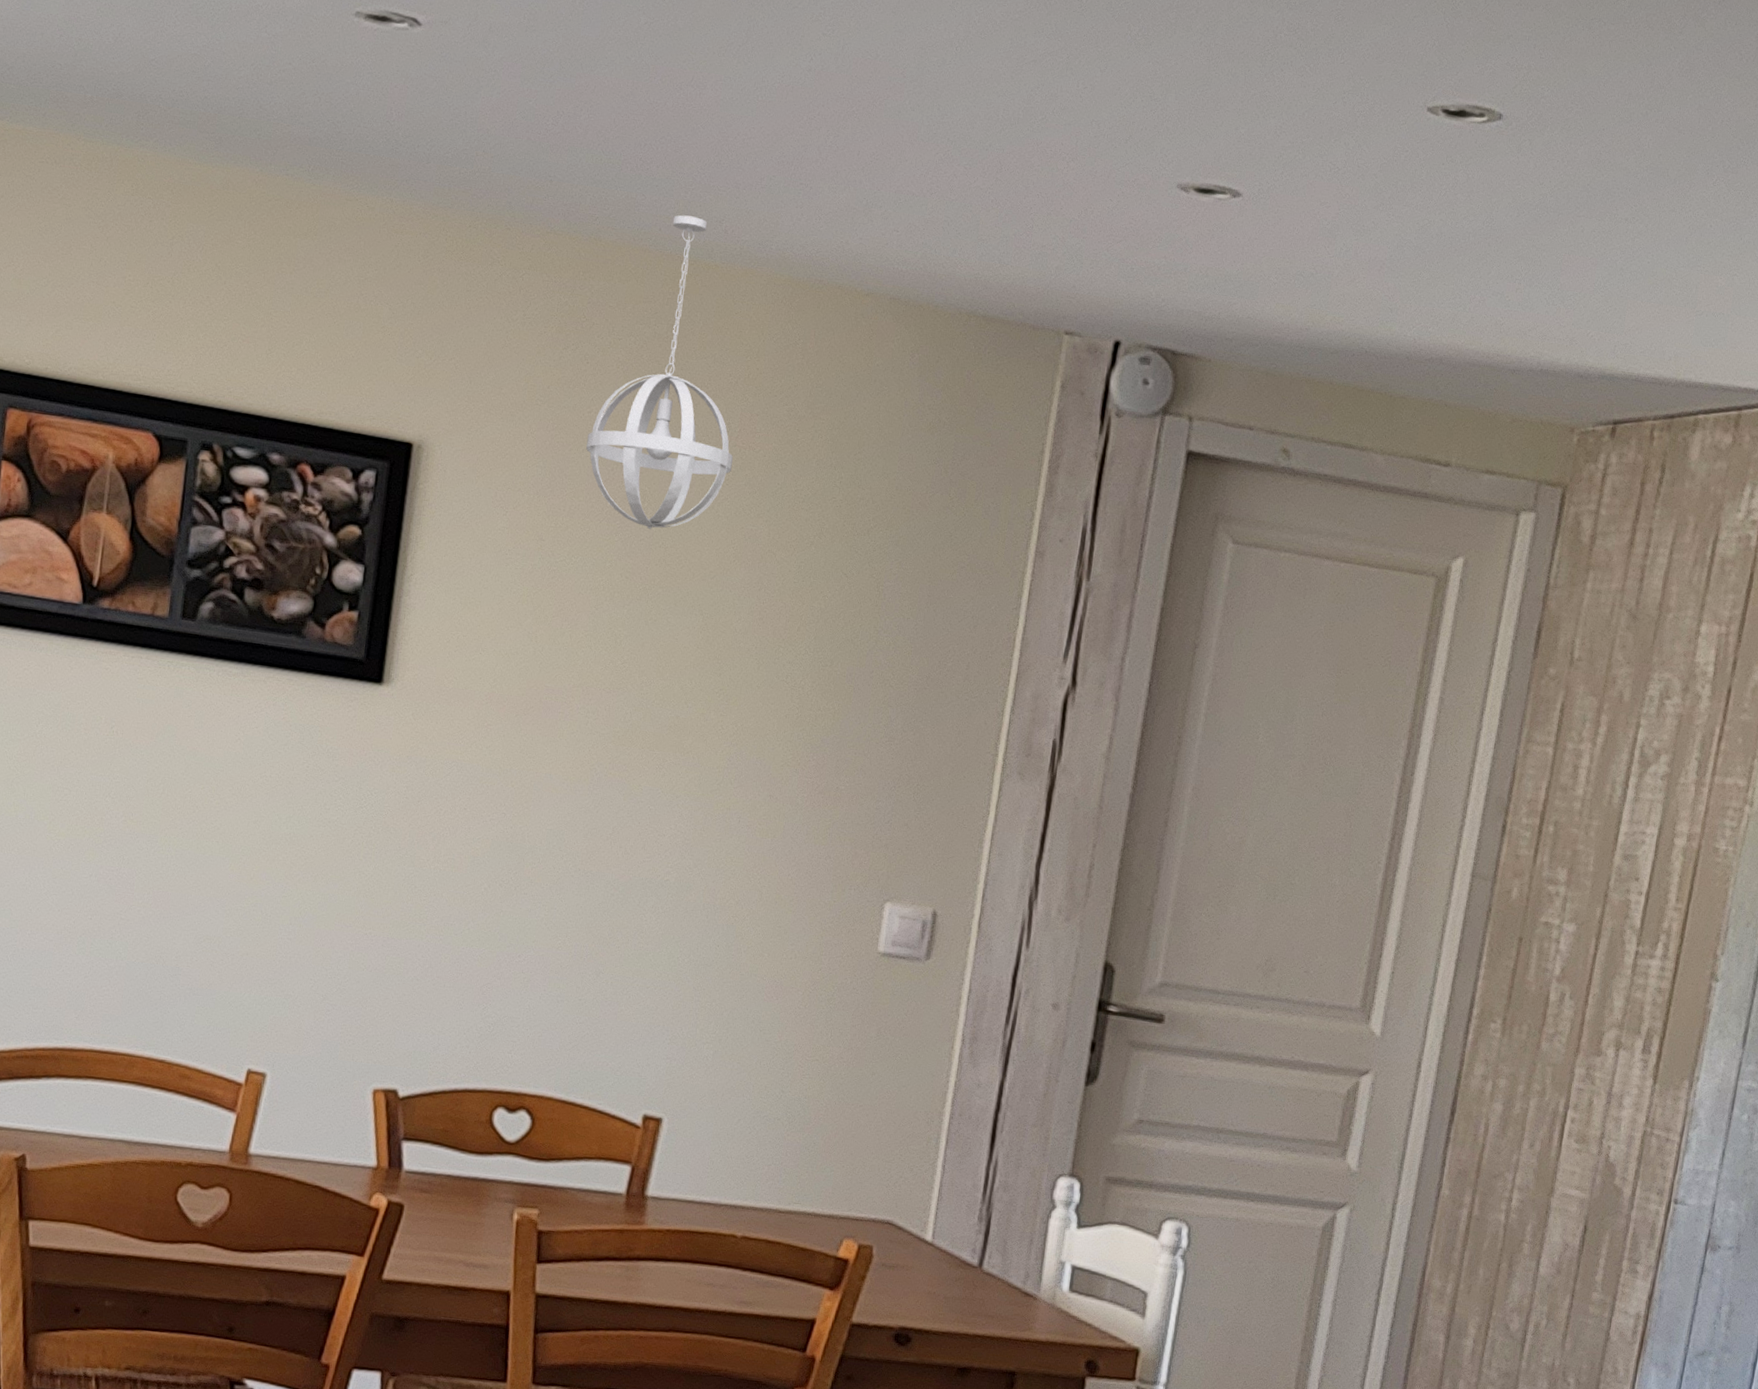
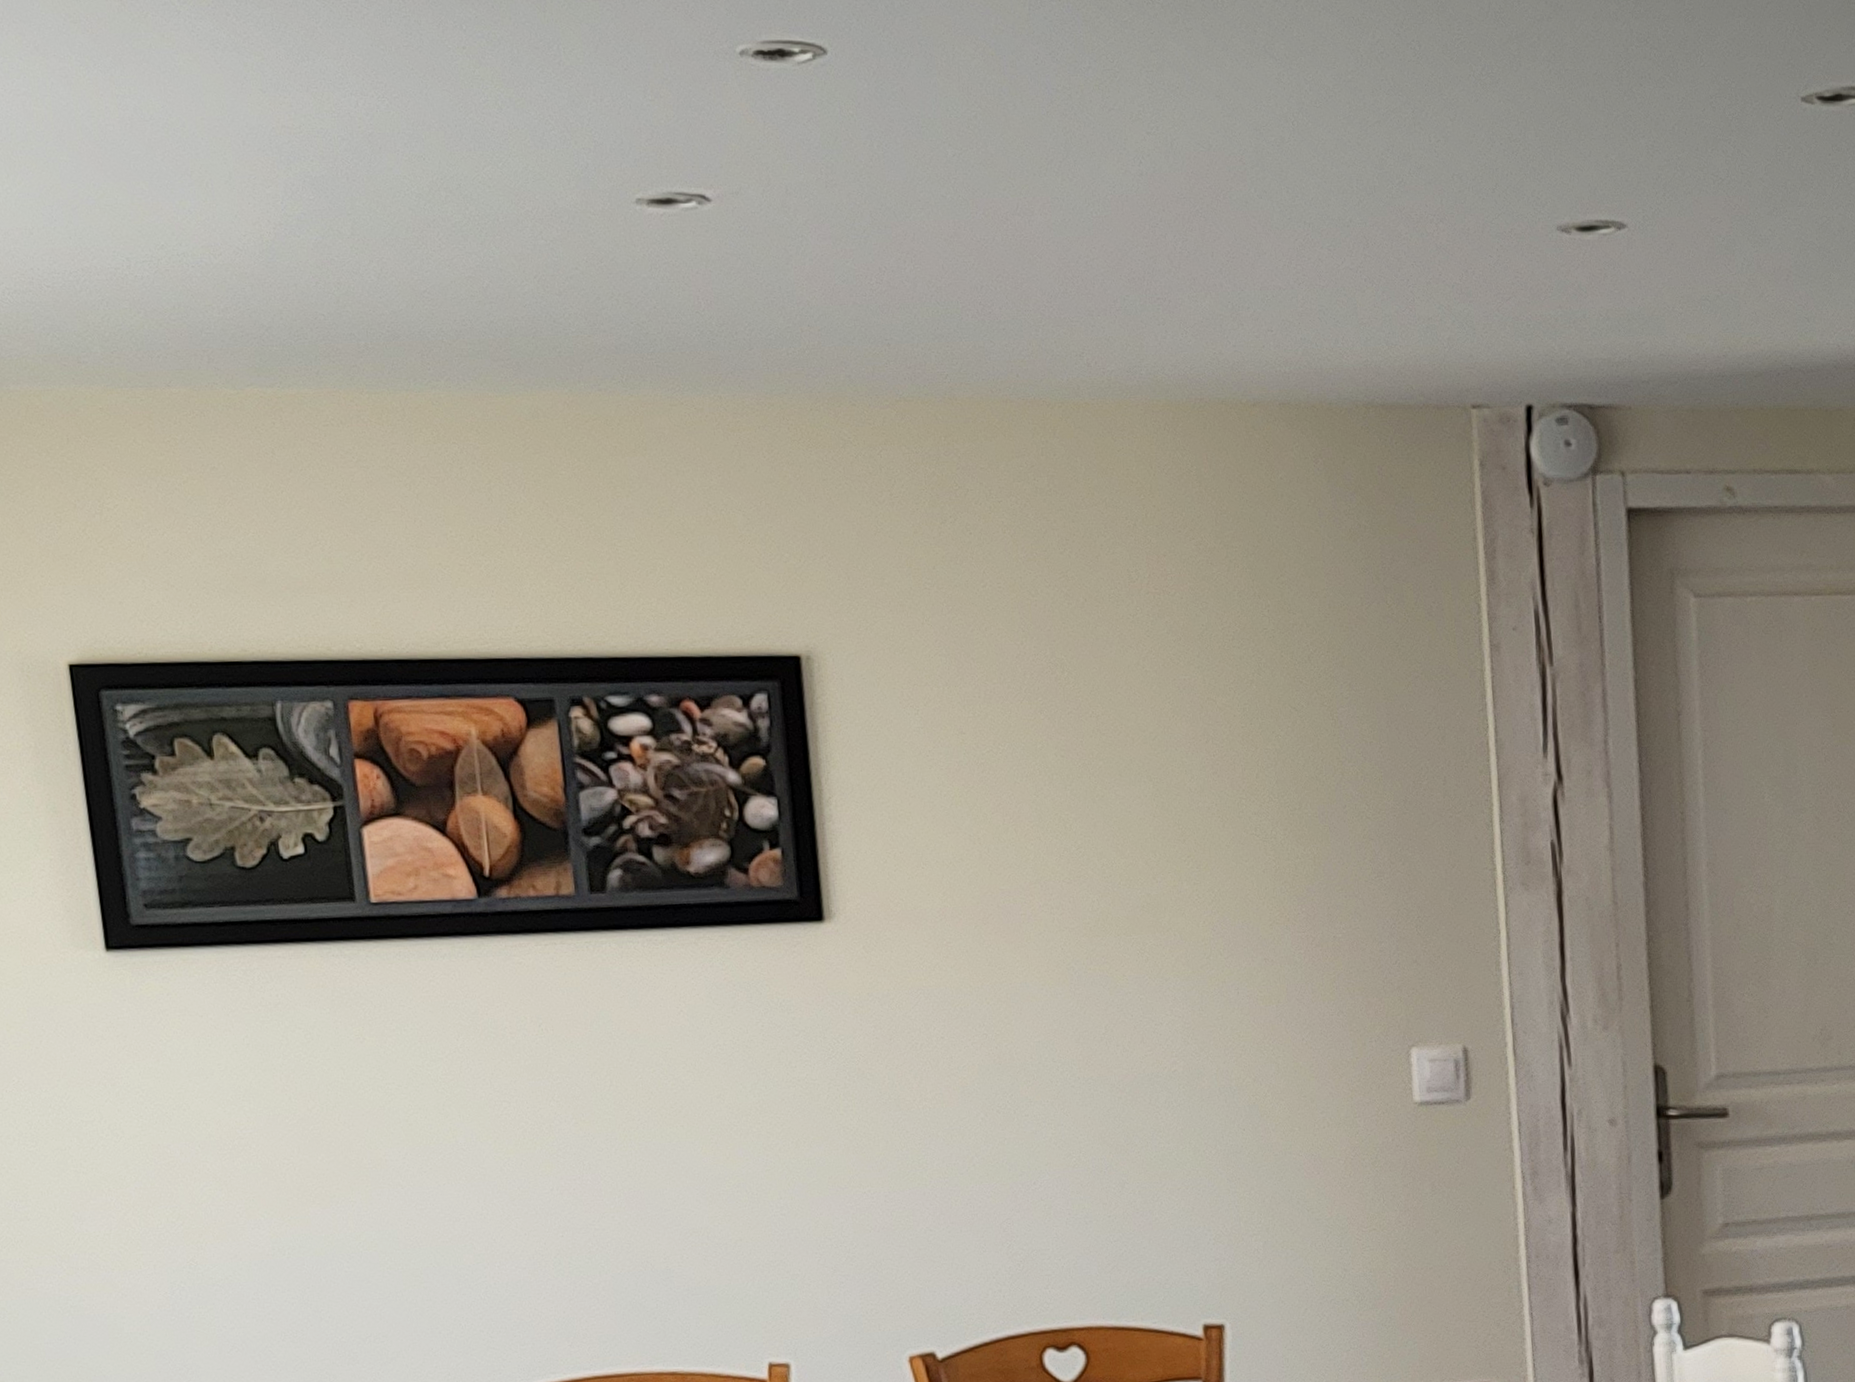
pendant light: present [586,215,734,529] -> none [987,355,1149,700]

